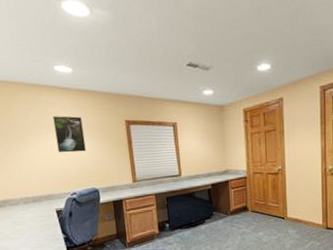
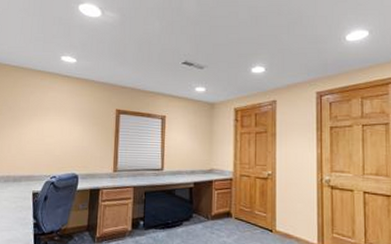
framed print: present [52,116,86,153] -> none [48,100,76,136]

